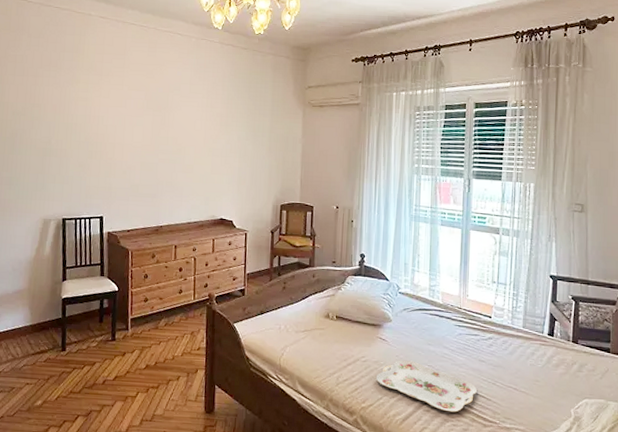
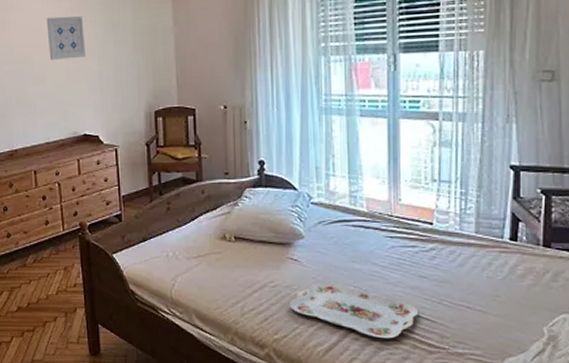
wall art: none [199,119,230,155] -> present [46,16,85,60]

